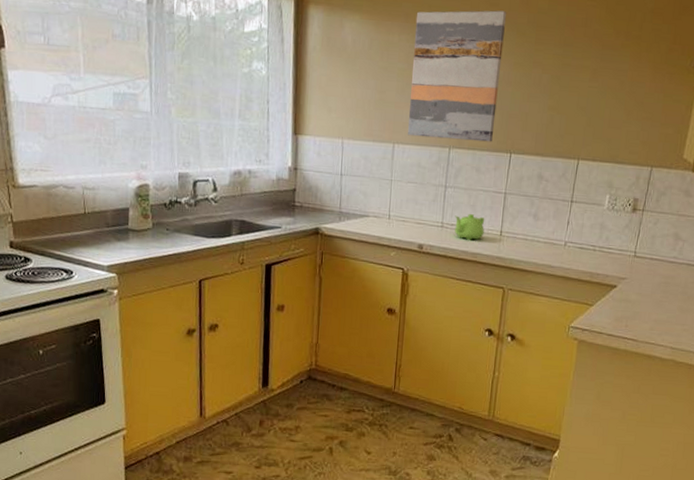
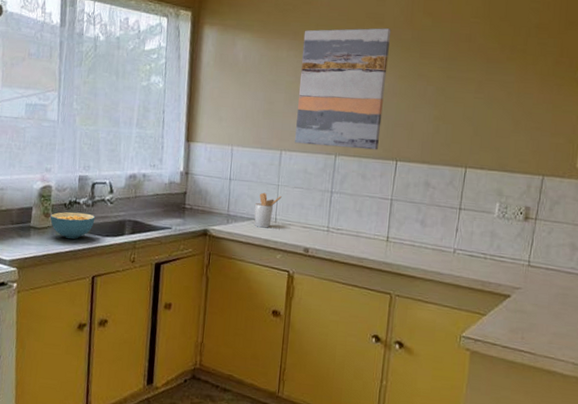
cereal bowl: none [150,212,199,242] -> present [50,212,95,239]
utensil holder: none [367,188,395,225] -> present [254,192,282,228]
teapot: present [454,214,485,241] -> none [340,219,371,246]

